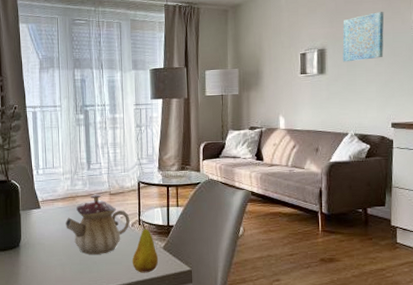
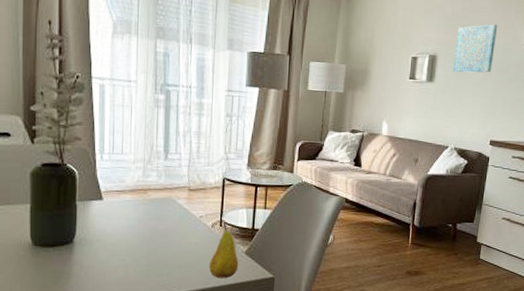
teapot: present [65,193,130,254] -> none [133,187,210,256]

